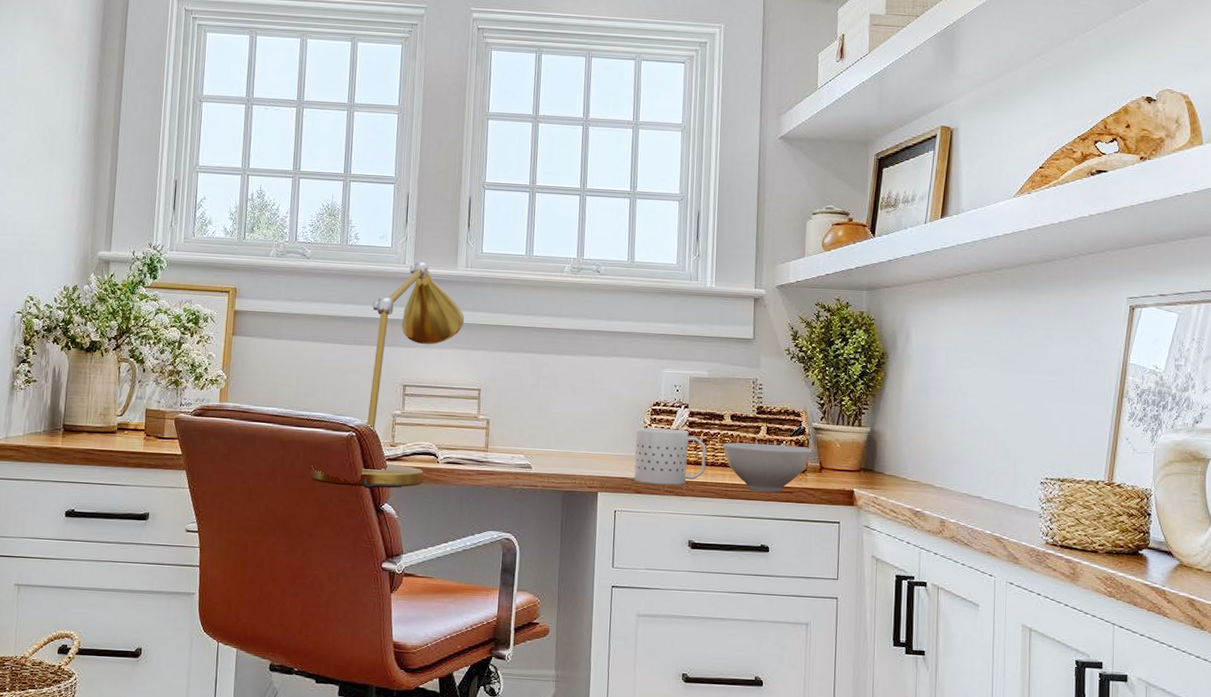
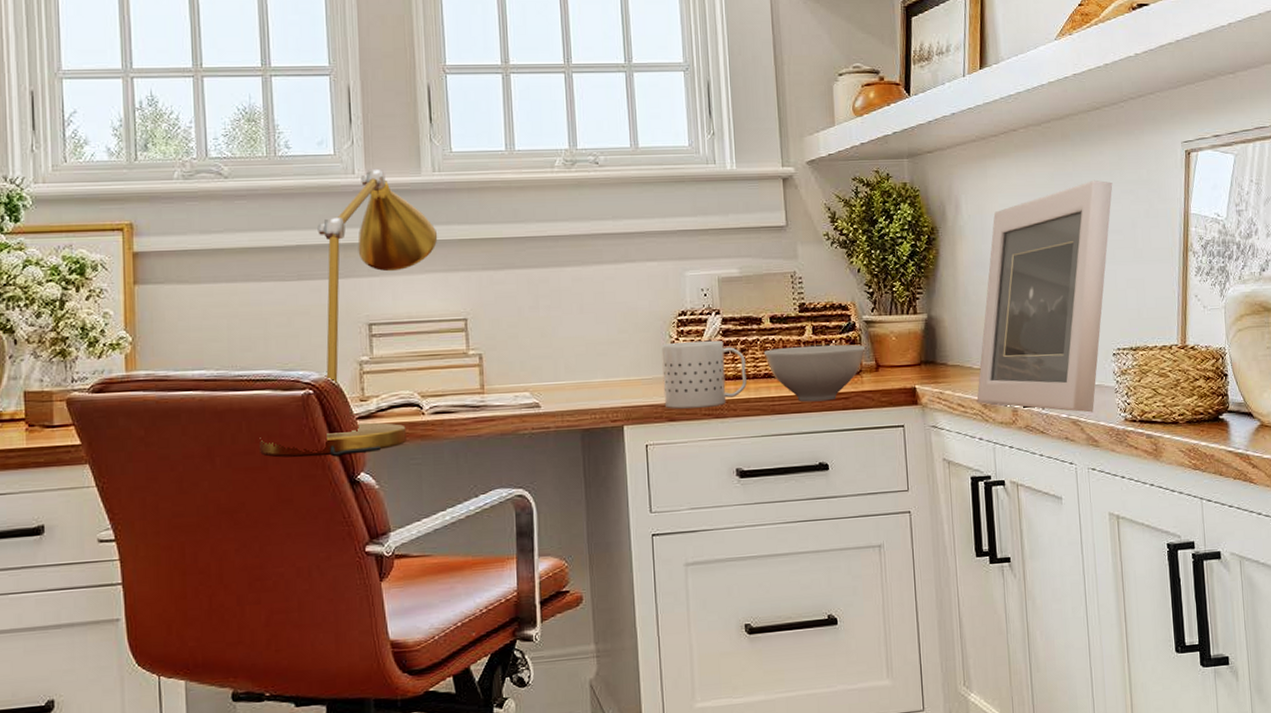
picture frame: none [908,324,1056,533] -> present [976,179,1113,413]

